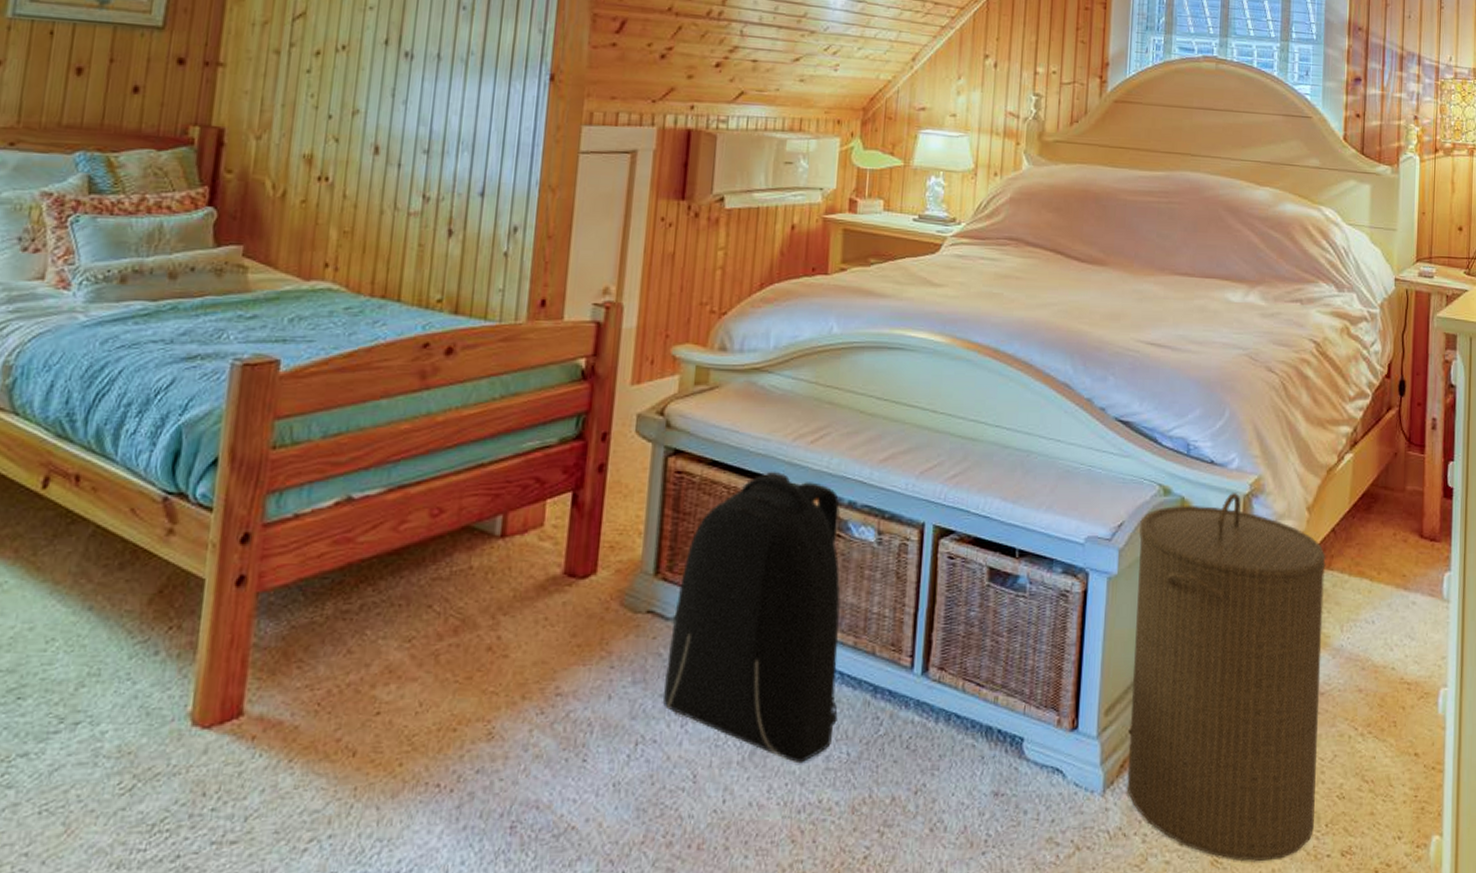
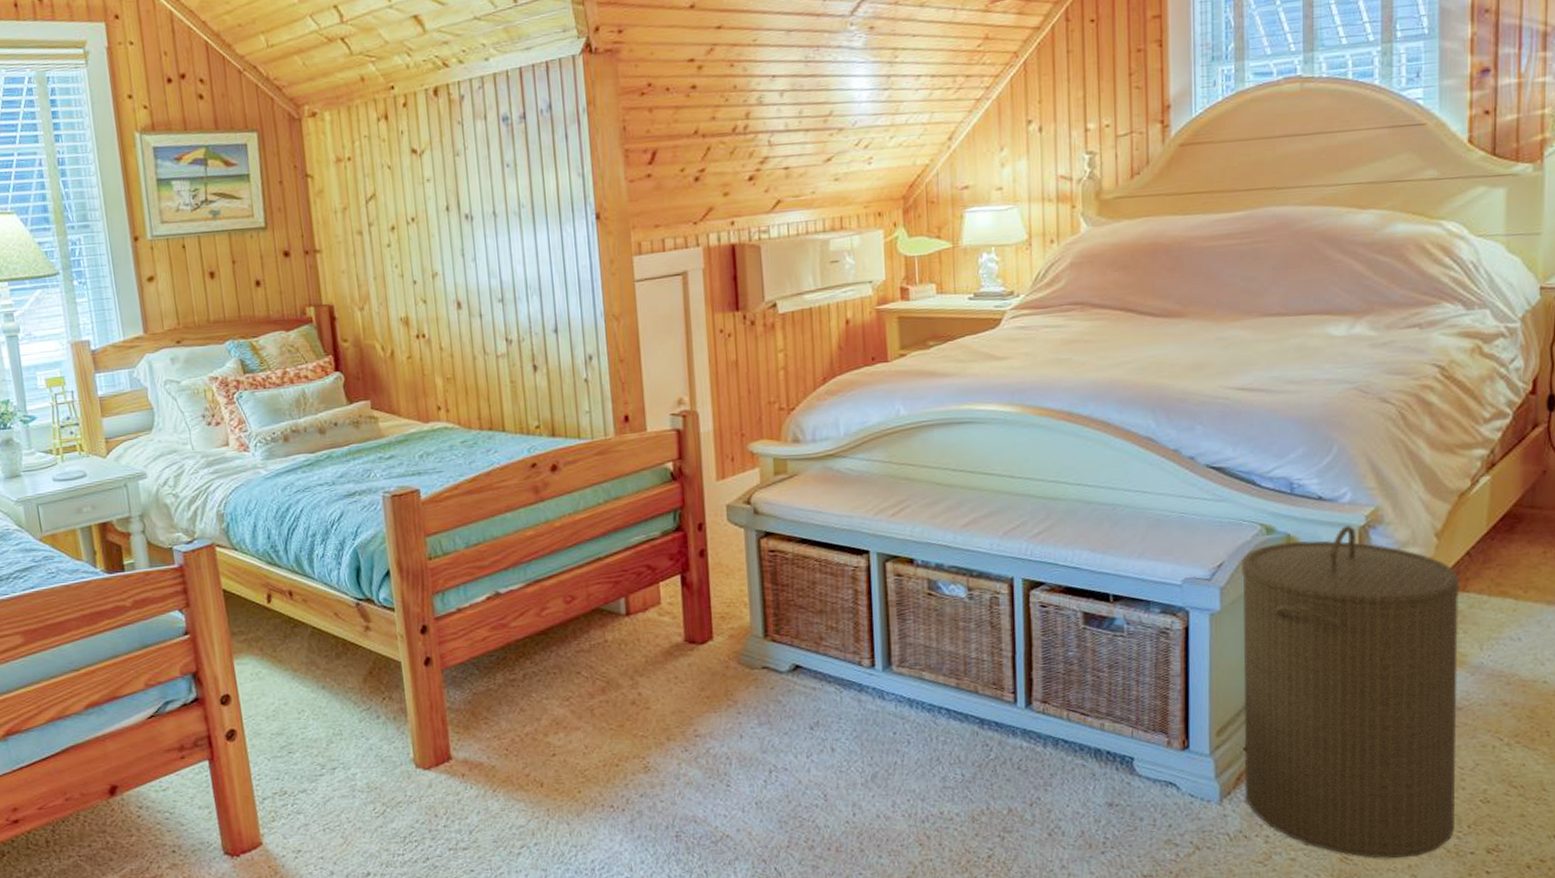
backpack: present [662,472,841,764] -> none [786,544,949,784]

